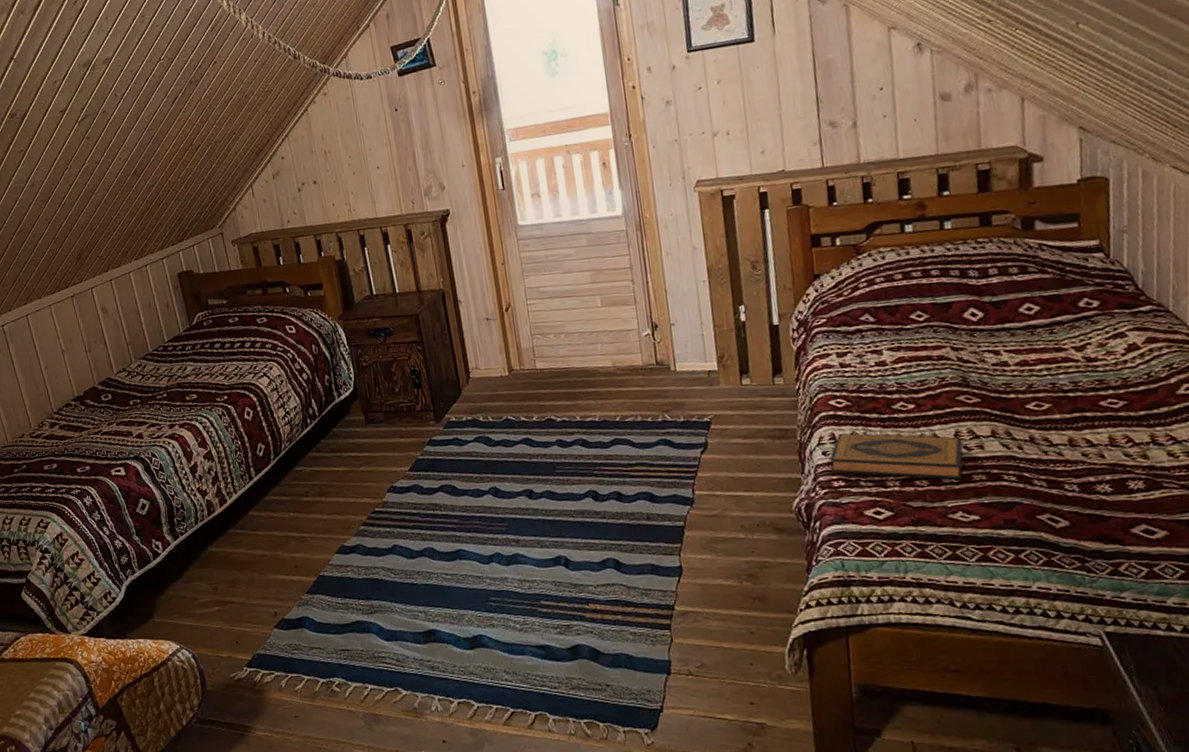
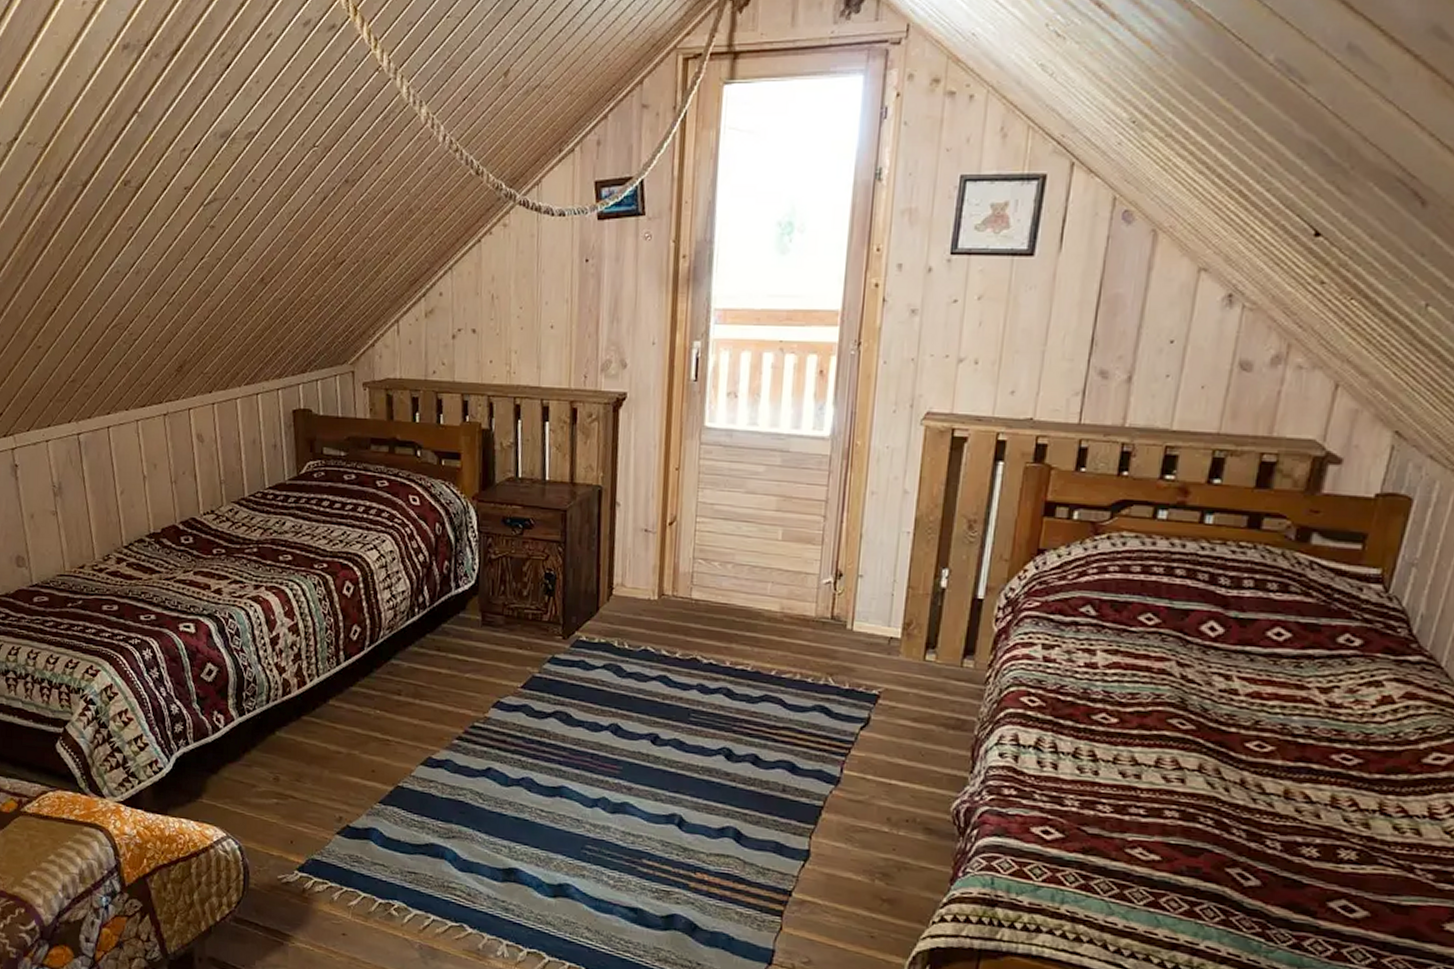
hardback book: present [830,433,963,480] -> none [1003,735,1163,813]

